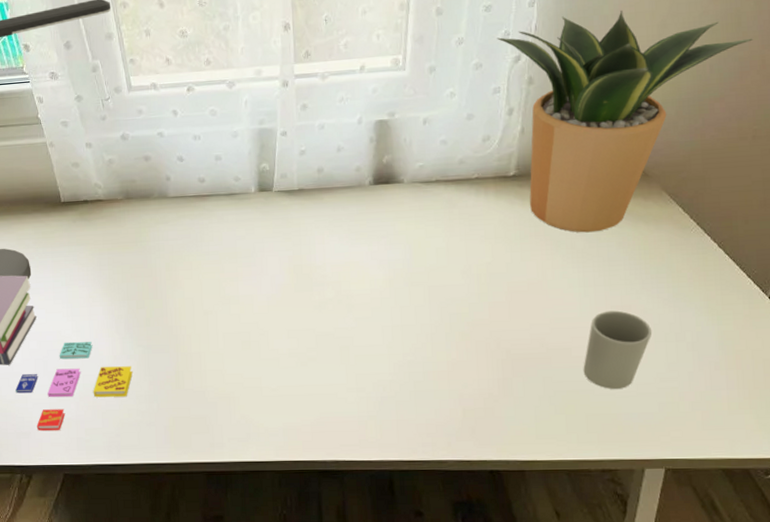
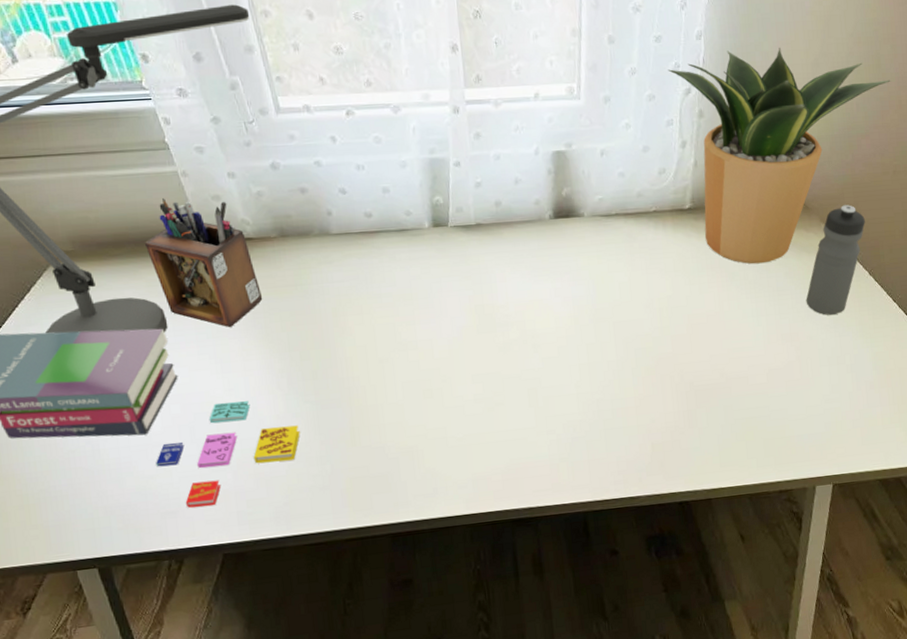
desk organizer: none [18,164,108,277] -> present [145,197,263,327]
mug: present [583,310,653,389] -> none [759,338,818,413]
water bottle: none [641,172,716,289] -> present [806,205,865,315]

